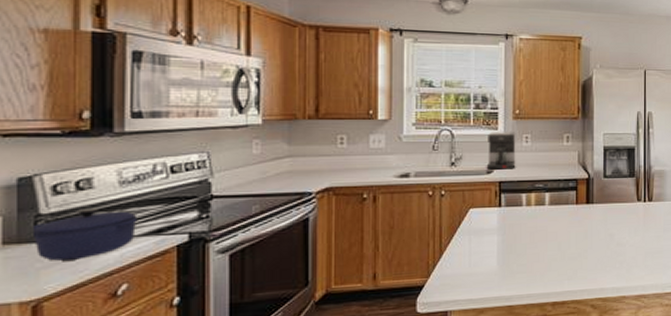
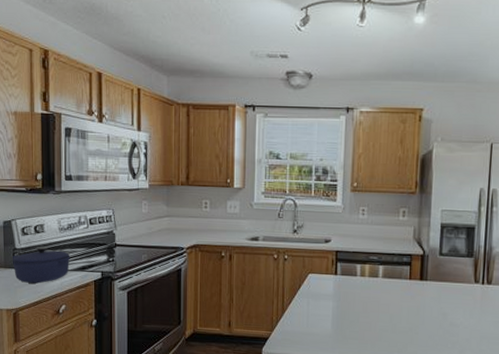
coffee maker: present [486,132,516,170] -> none [324,203,353,240]

